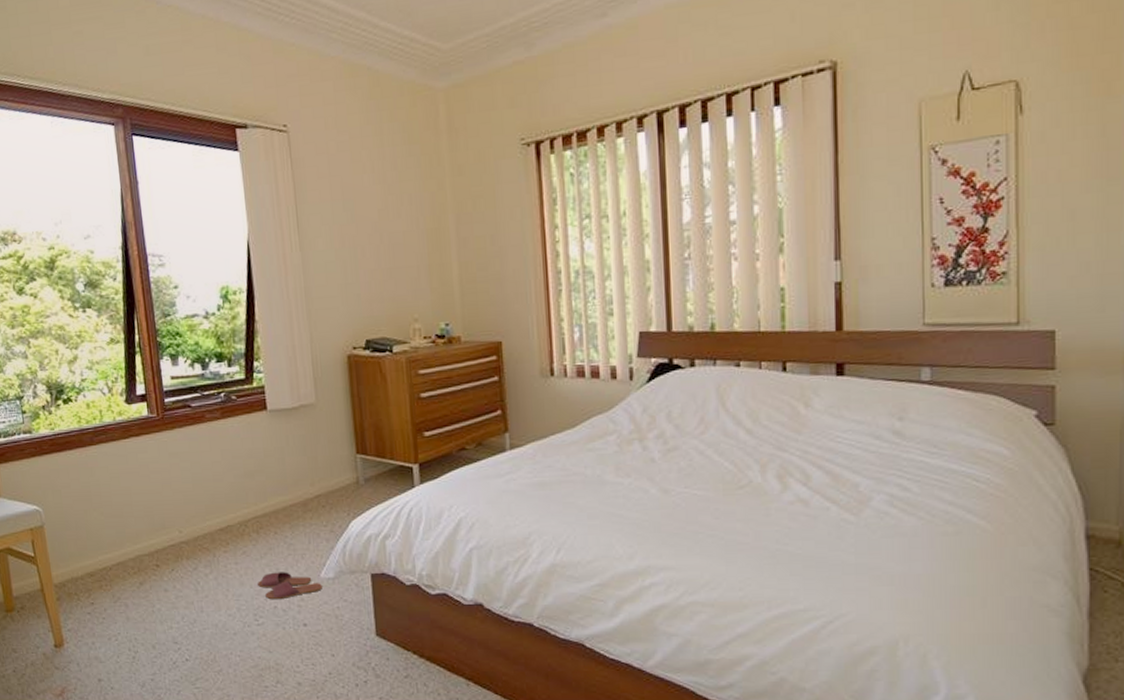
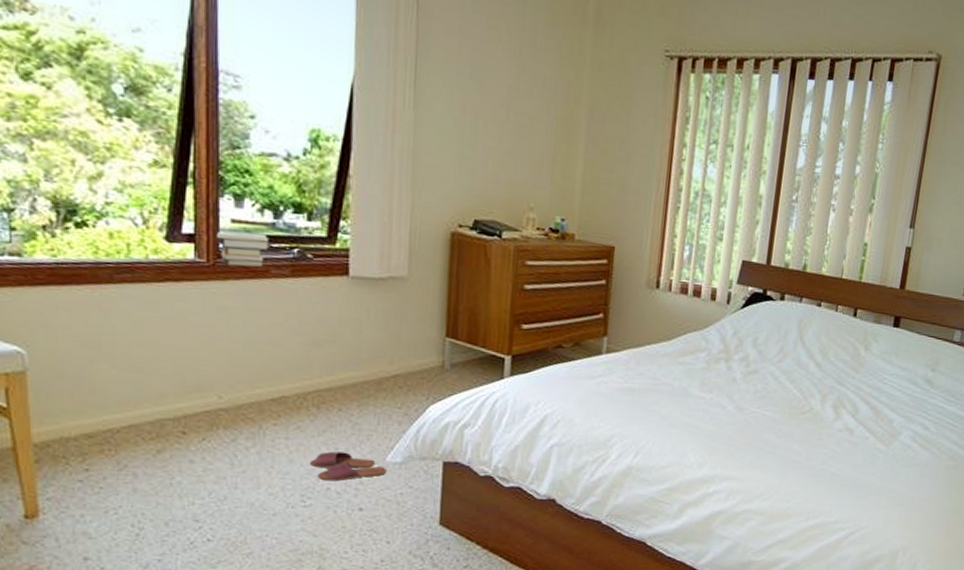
books: none [161,385,202,417] -> present [216,230,270,268]

